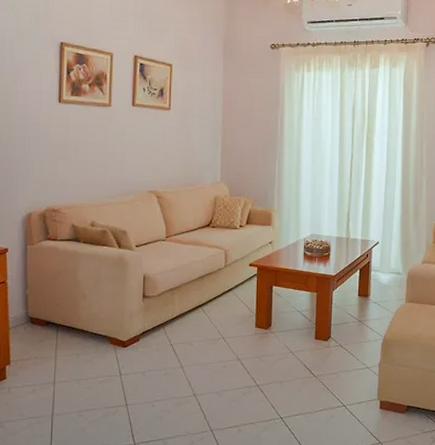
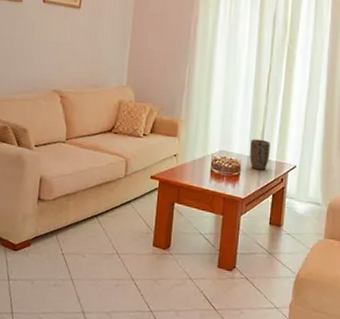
plant pot: none [338,221,355,249] -> present [250,139,270,171]

